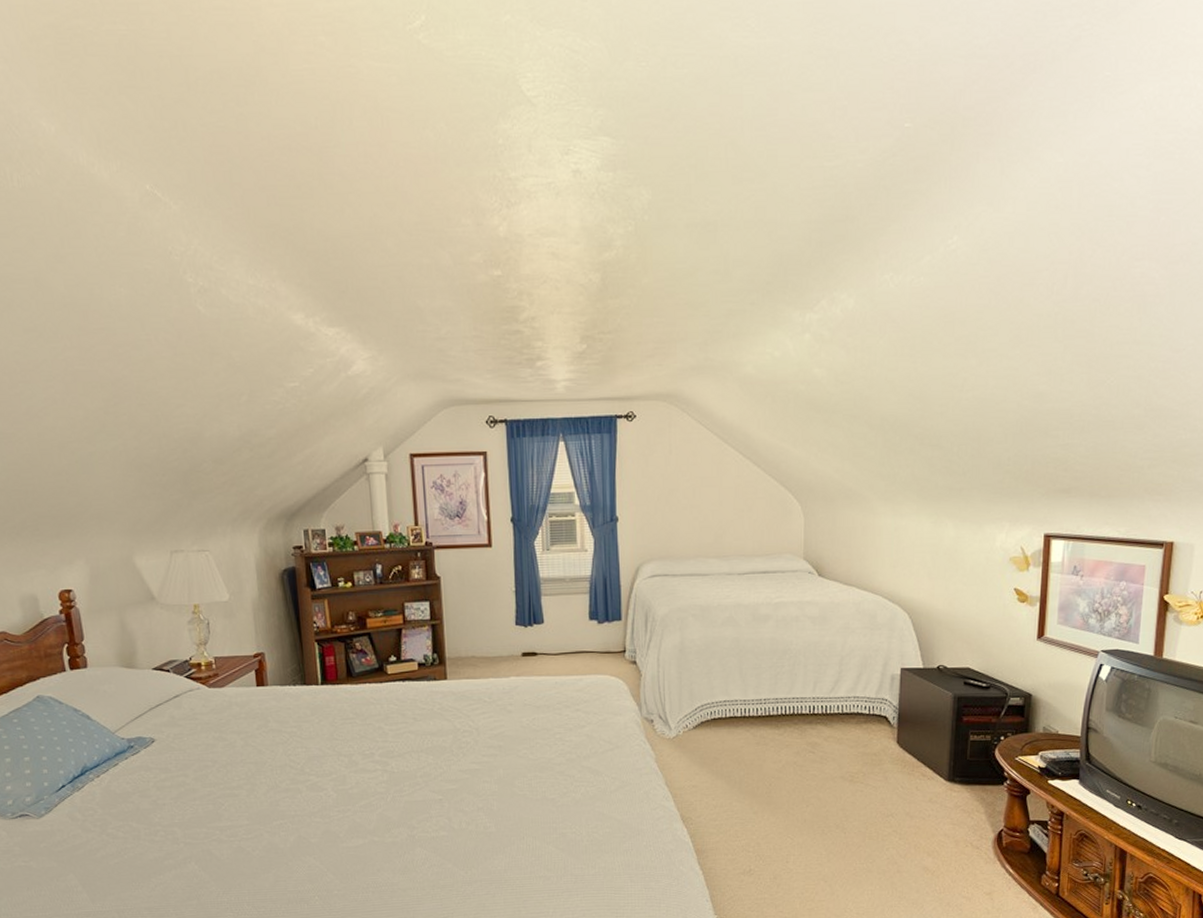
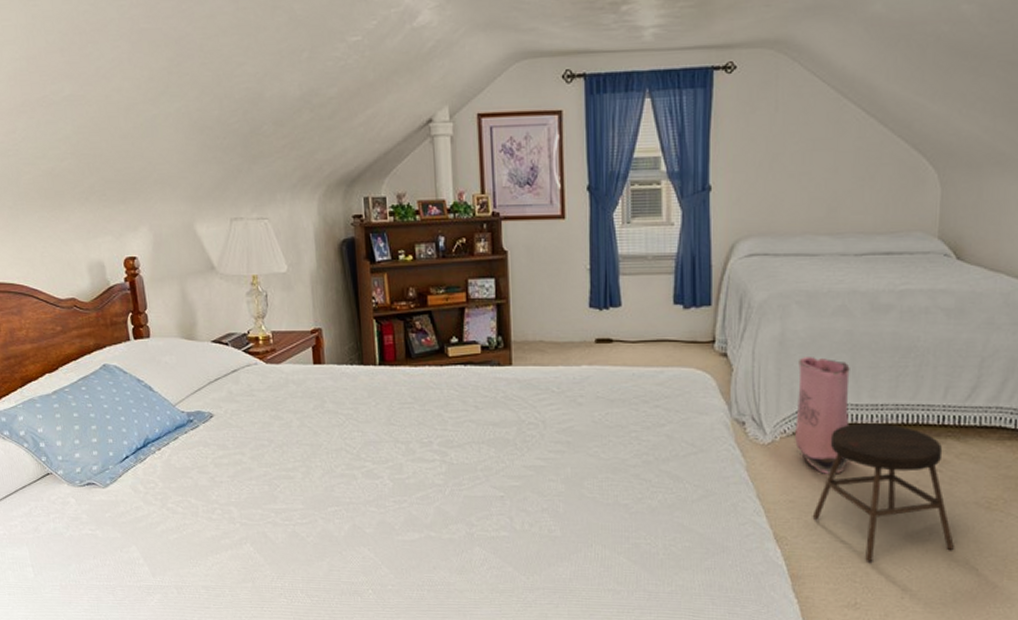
bag: none [695,661,740,761] -> present [795,357,850,474]
stool: none [712,715,826,834] -> present [812,423,954,562]

